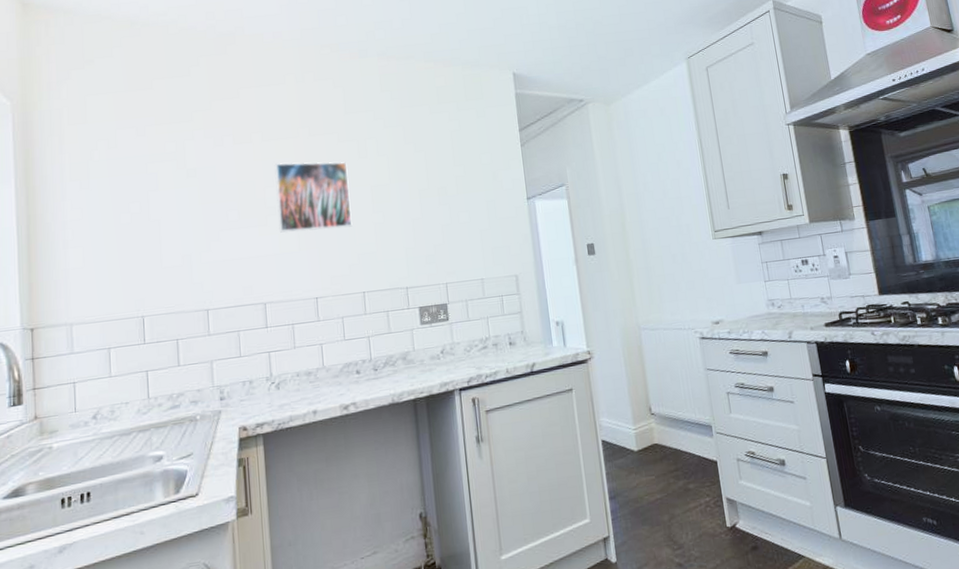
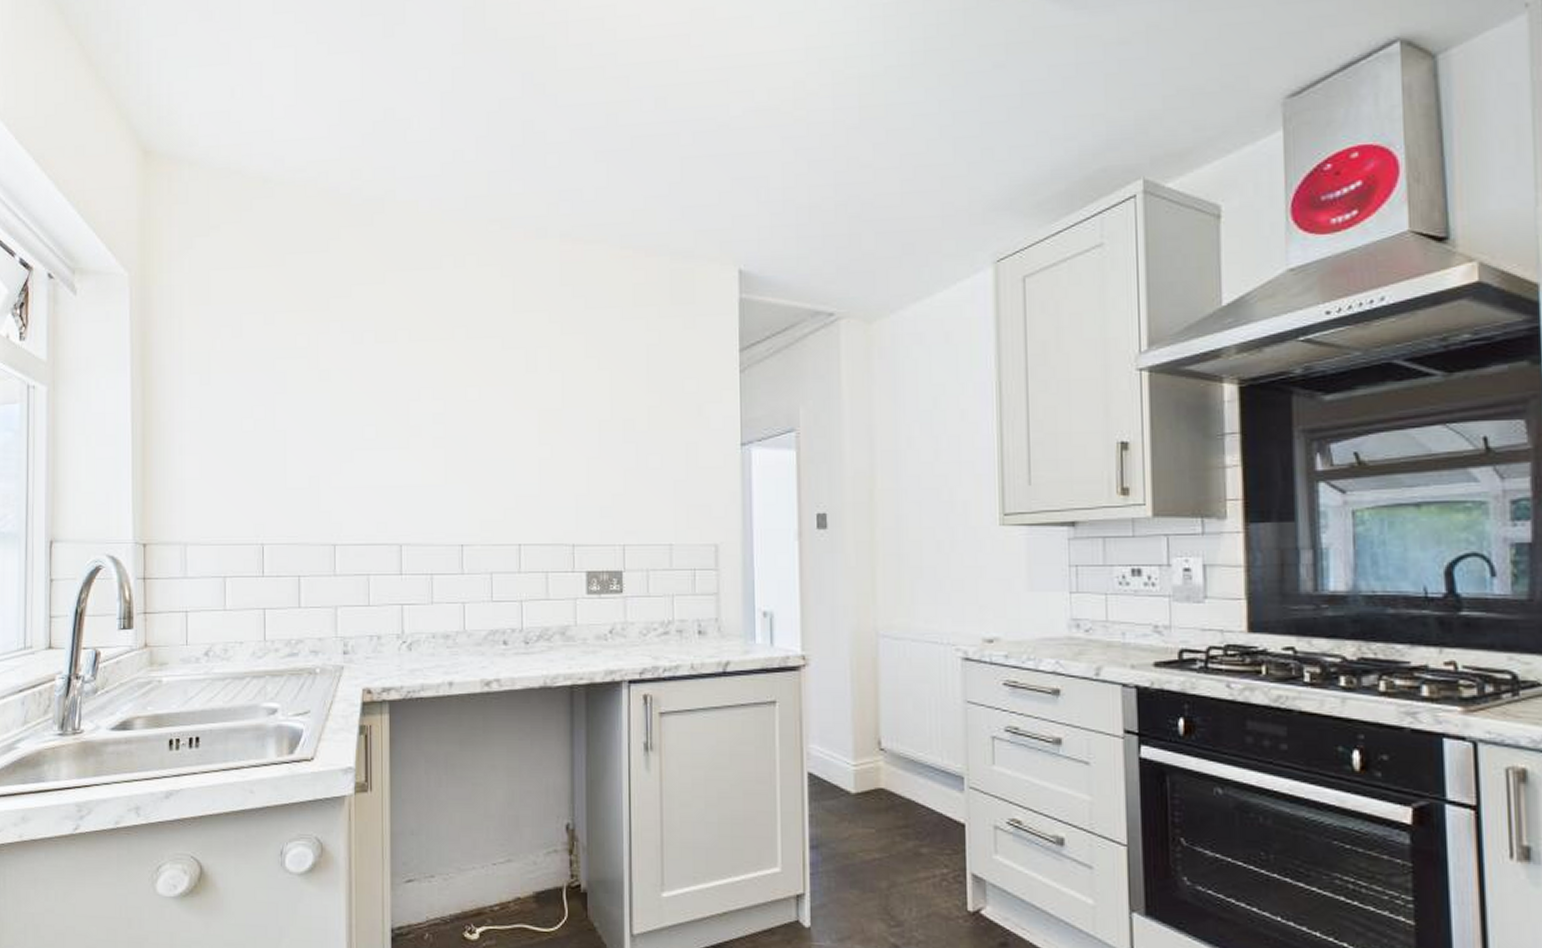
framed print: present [274,161,352,233] -> none [422,371,512,461]

